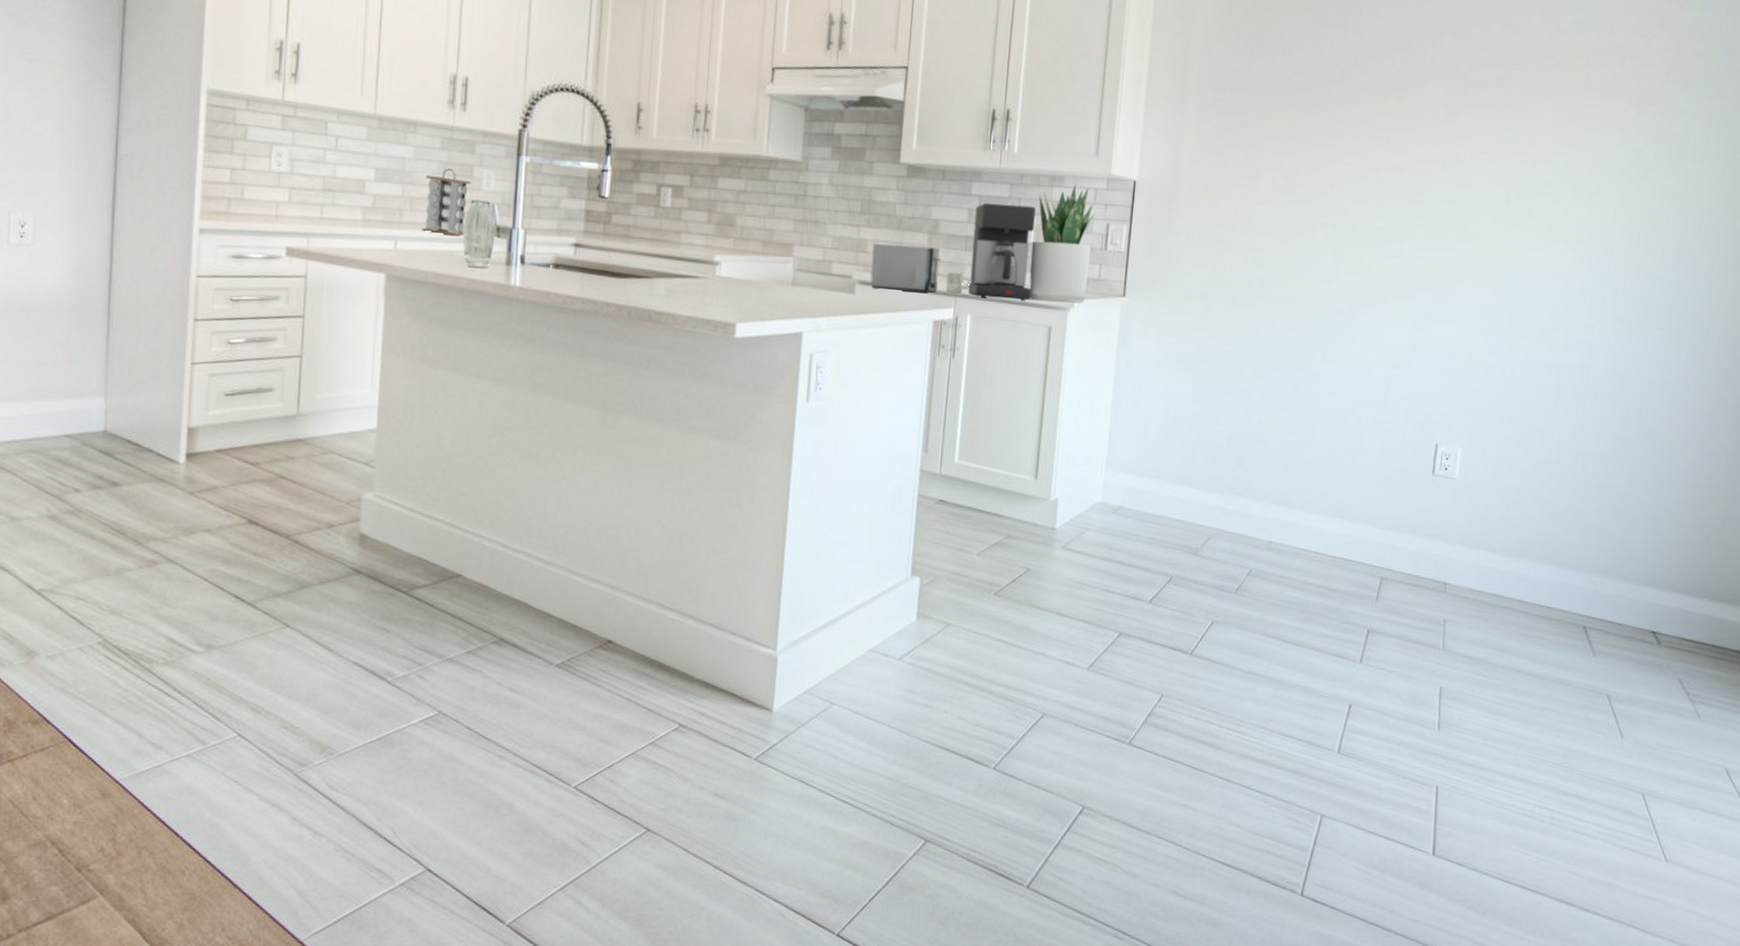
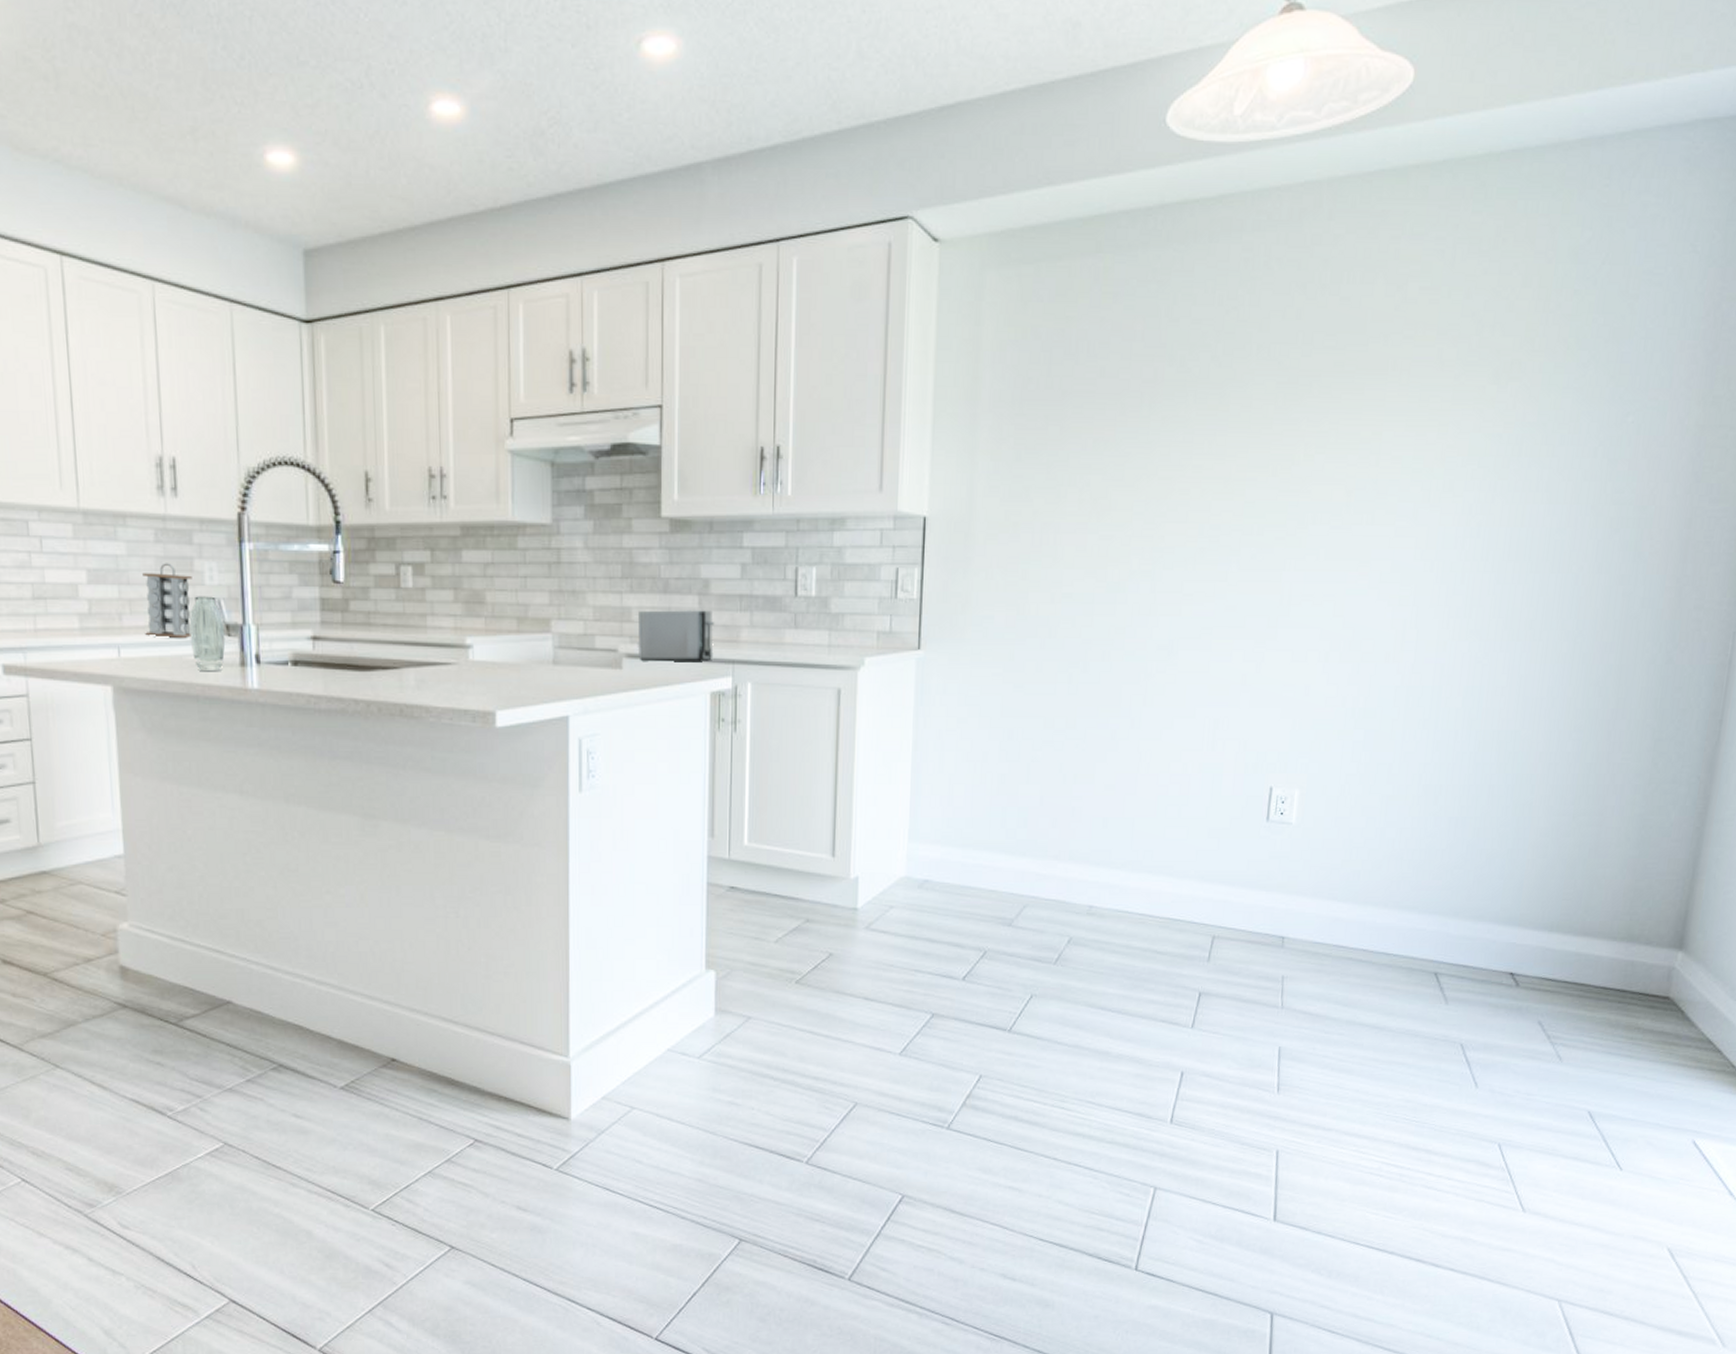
mug: present [946,272,970,295] -> none [722,637,748,661]
coffee maker: present [968,202,1036,300] -> none [746,555,816,663]
planter: present [1029,185,1095,304] -> none [813,527,882,662]

